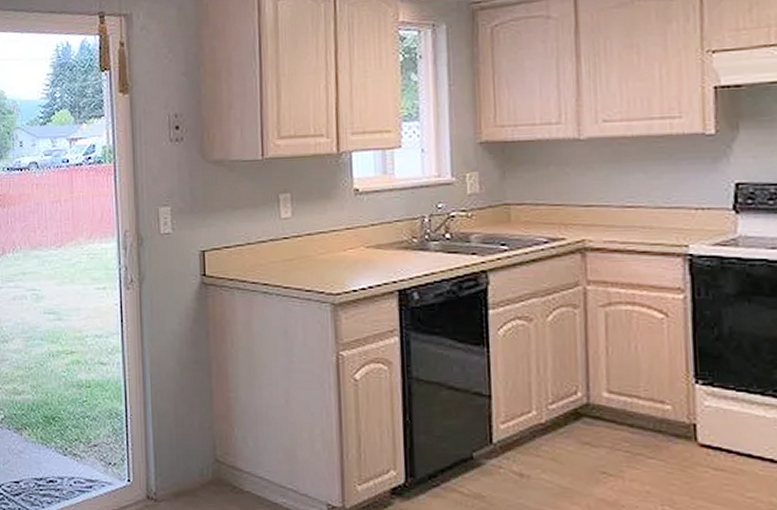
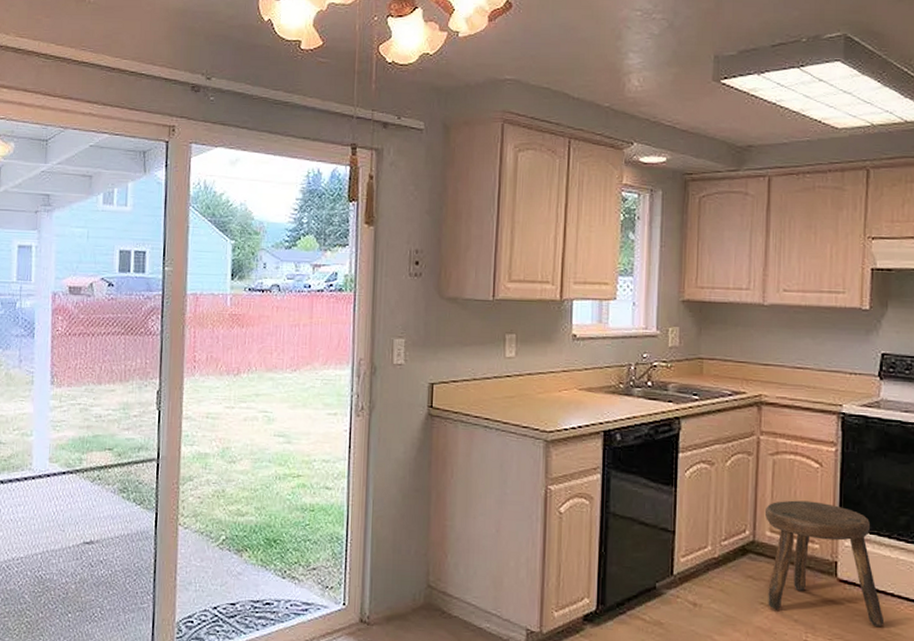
stool: none [599,356,764,497] -> present [764,500,885,626]

